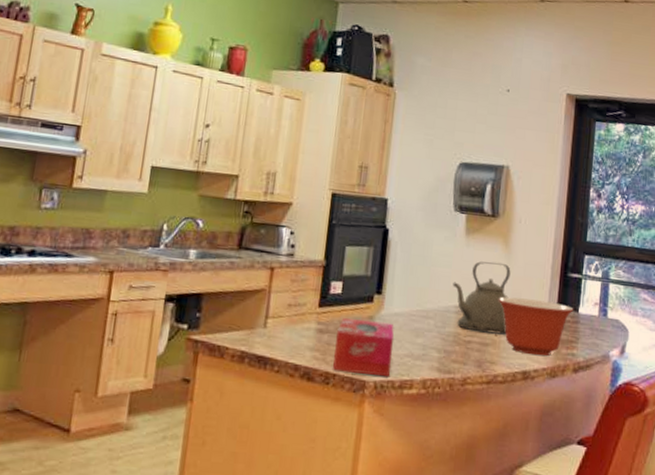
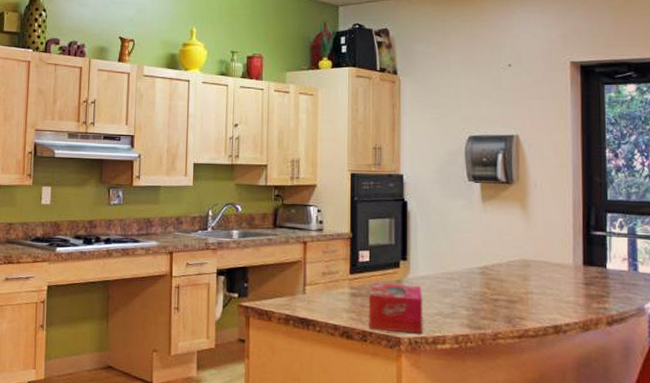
kettle: present [453,261,511,335] -> none [474,225,533,292]
mixing bowl: present [498,297,574,356] -> none [521,257,601,311]

